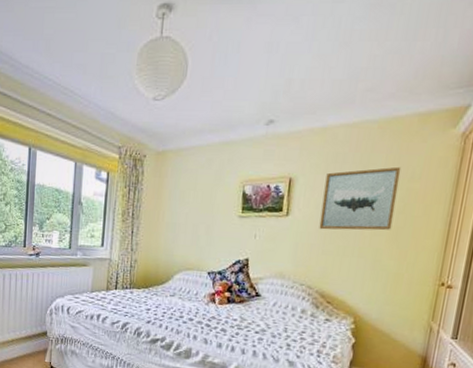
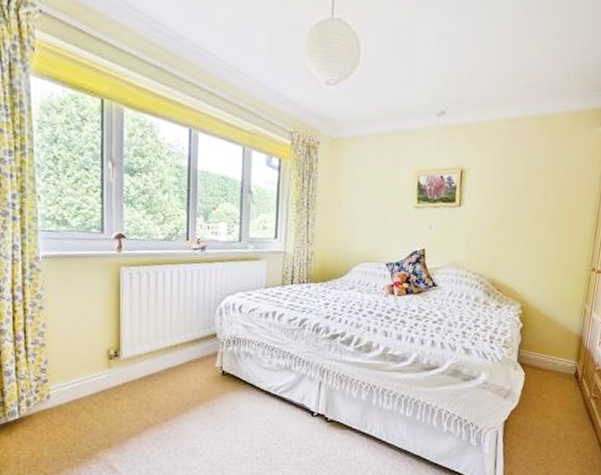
wall art: present [319,166,401,231] -> none [489,160,558,221]

